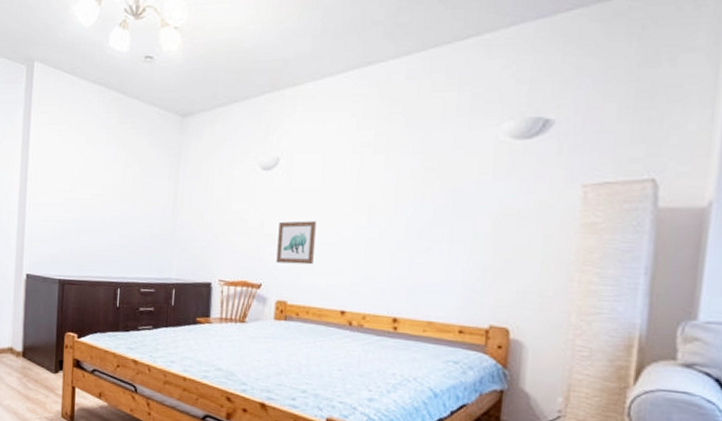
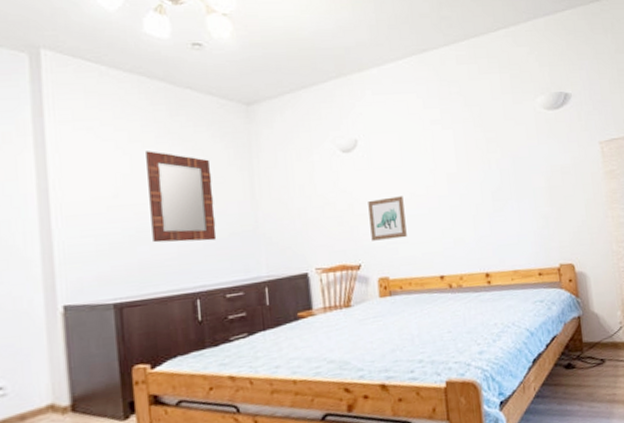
home mirror: none [92,154,144,239] -> present [146,151,217,243]

